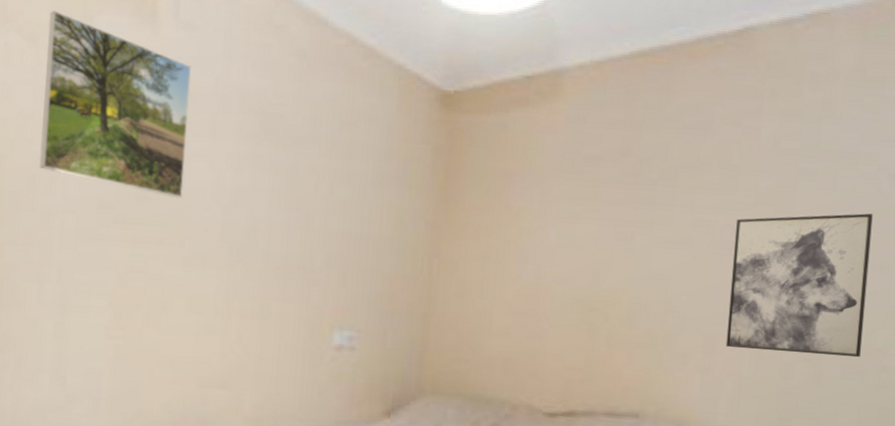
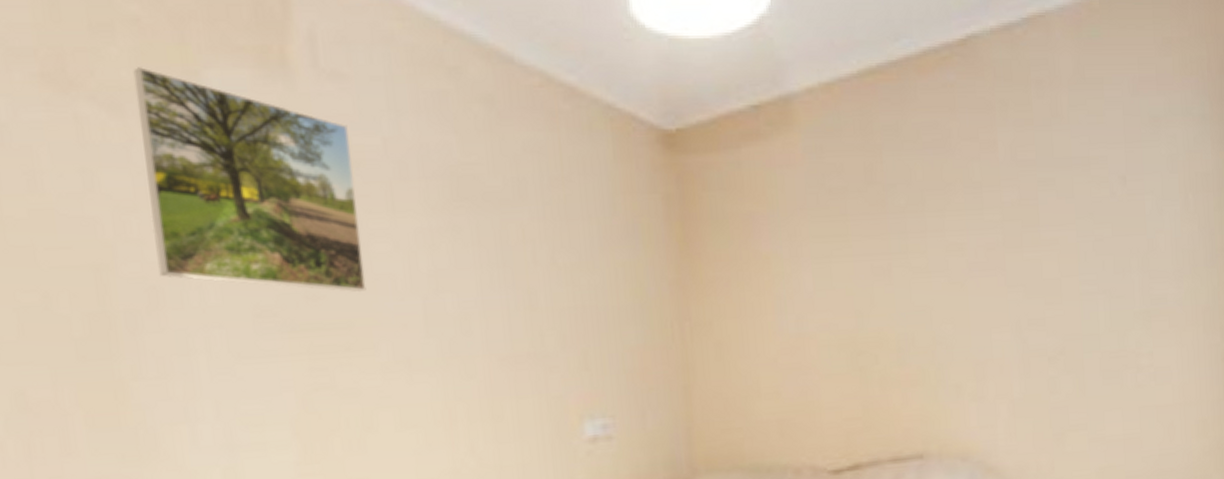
wall art: present [725,213,873,358] -> none [987,218,1118,372]

